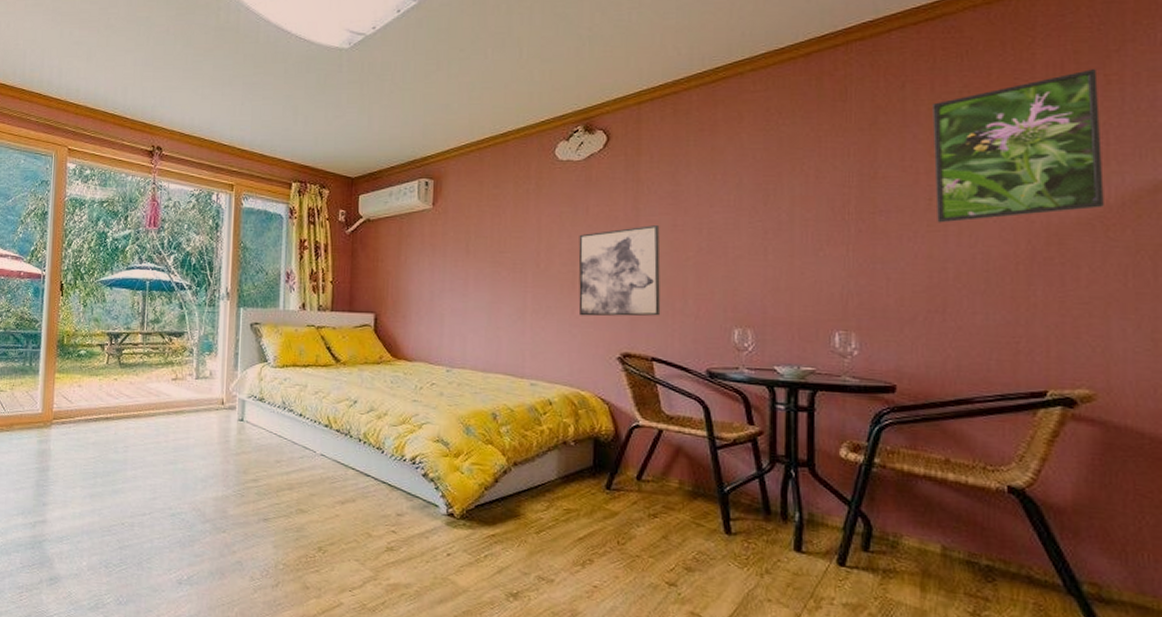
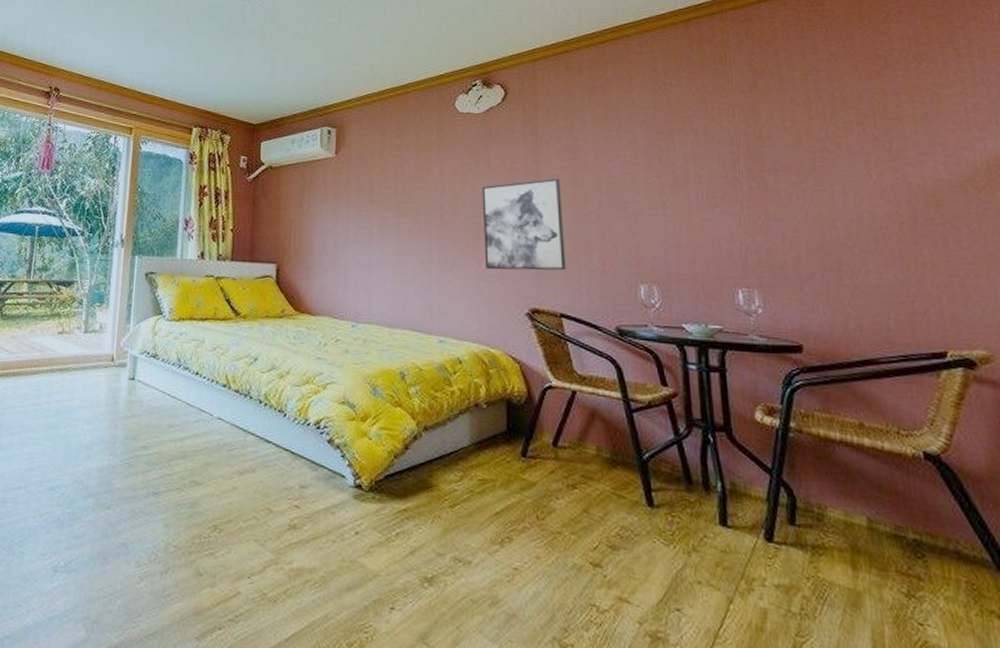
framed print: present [932,69,1104,223] -> none [805,43,972,183]

